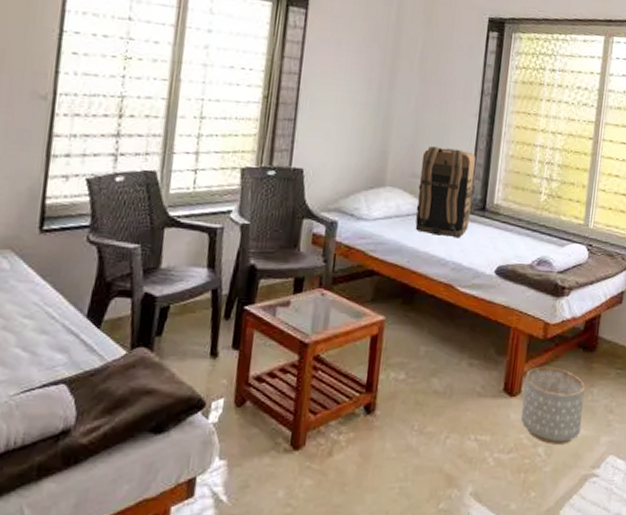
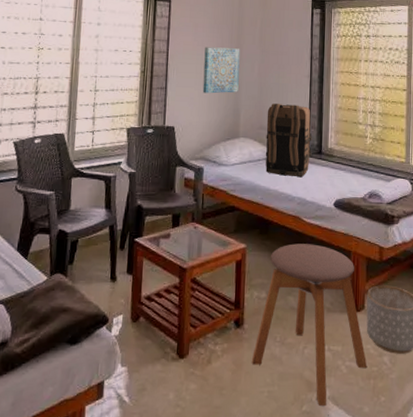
wall art: none [342,70,394,131] -> present [202,47,240,94]
stool: none [382,316,519,503] -> present [252,243,367,406]

